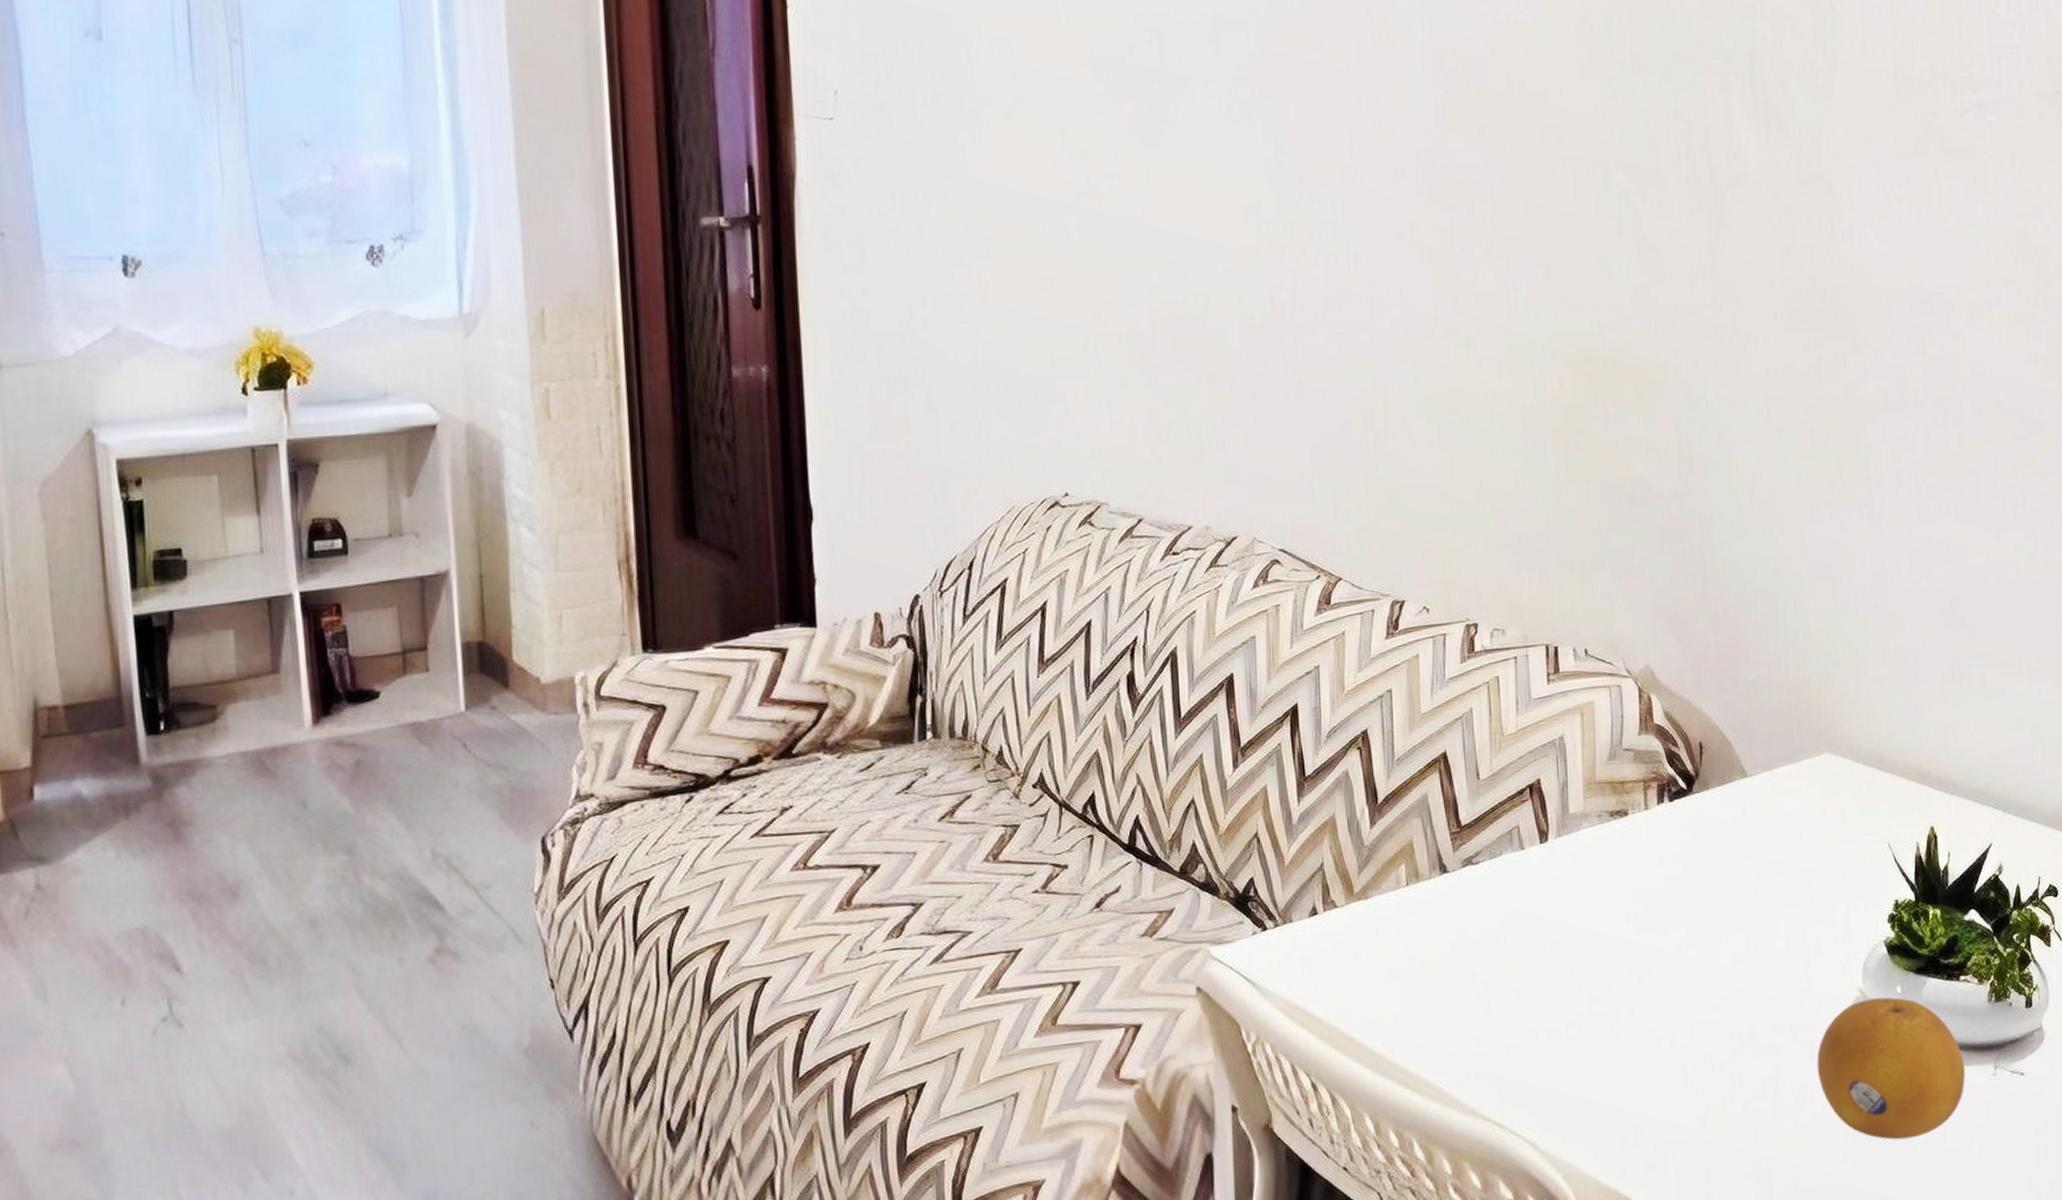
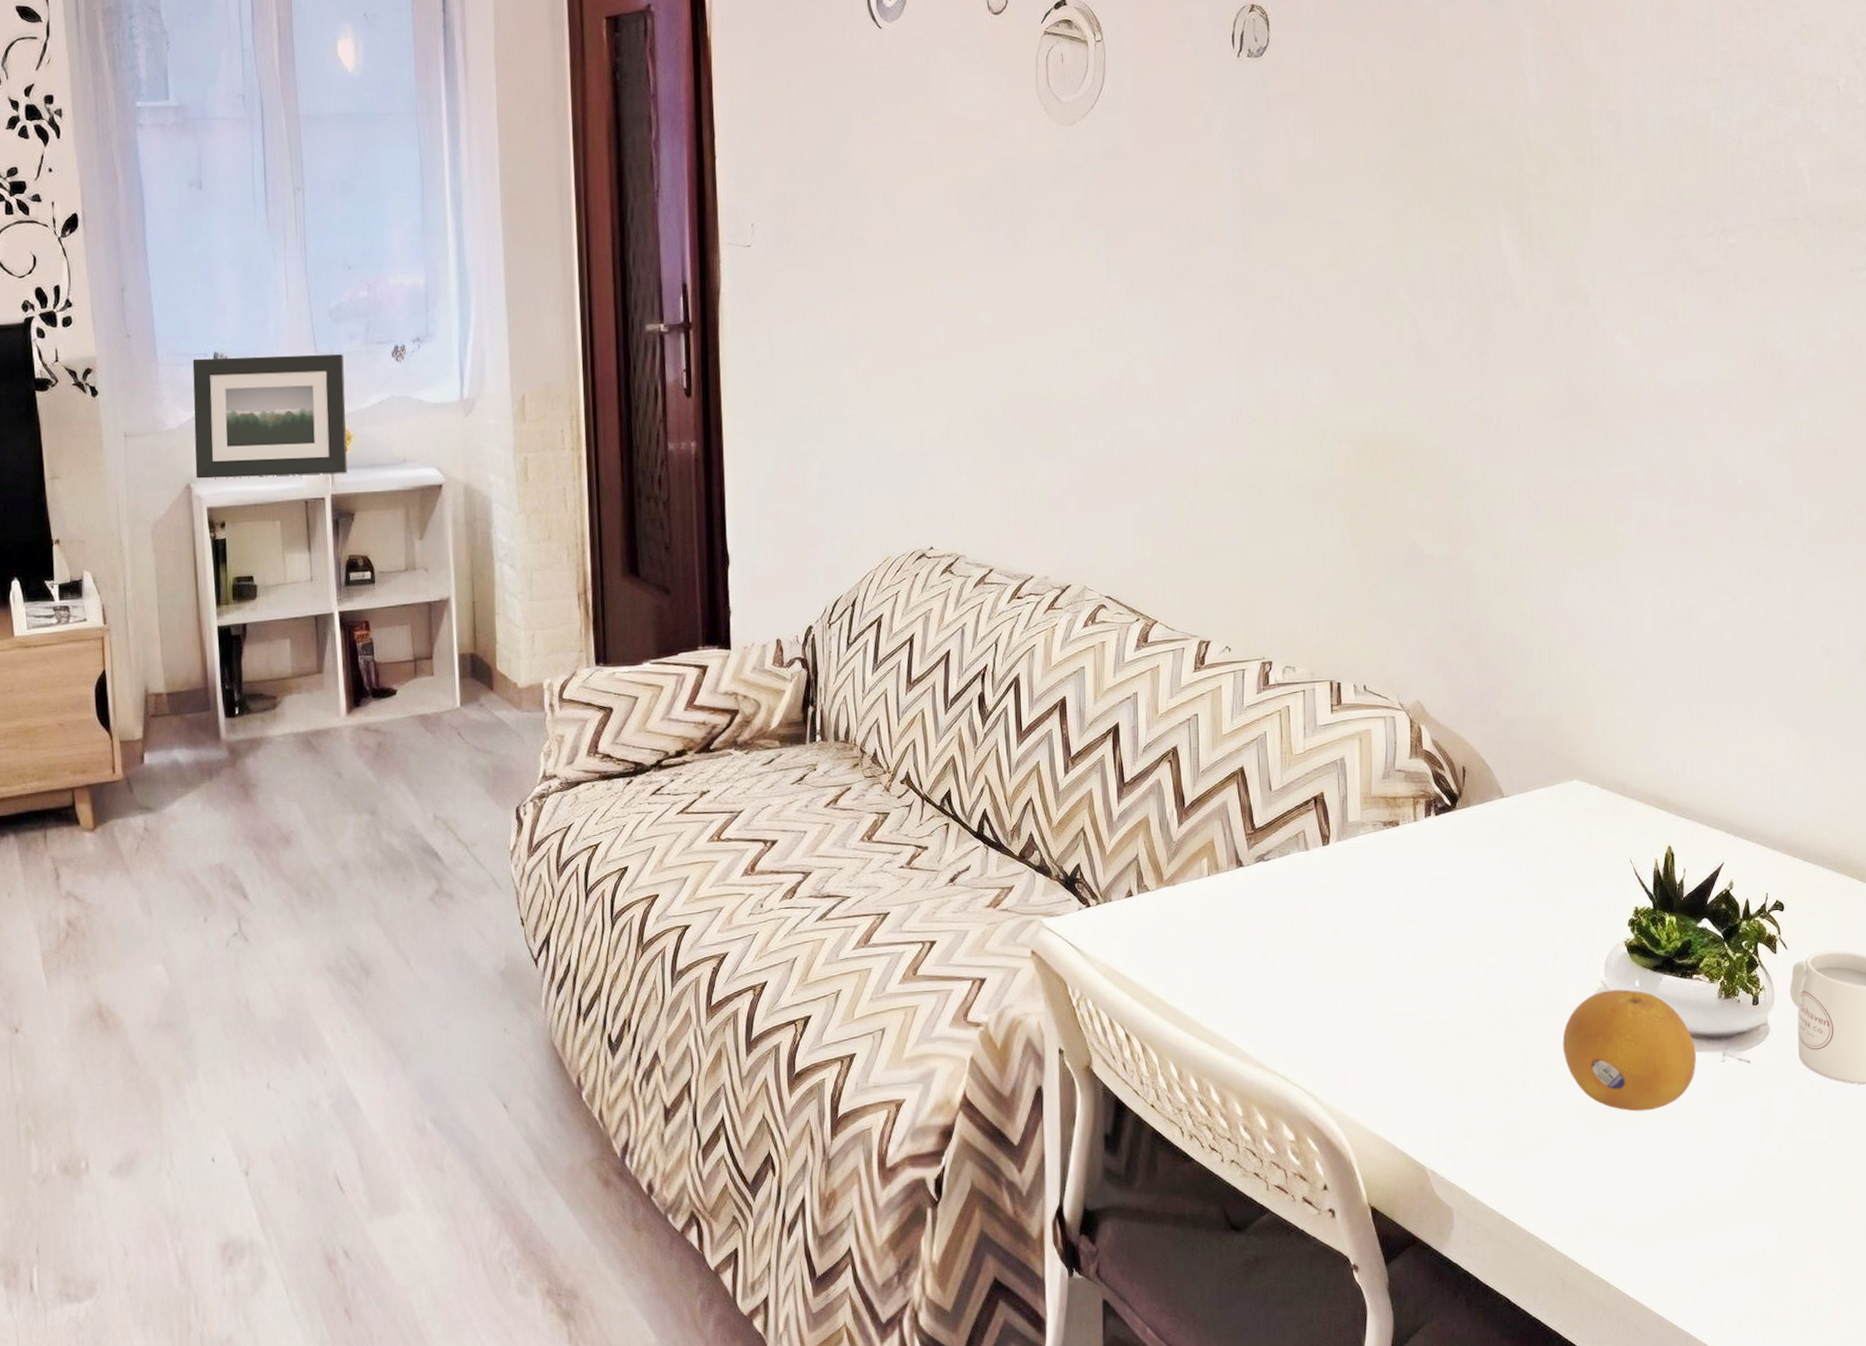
picture frame: none [92,257,309,422] -> present [192,354,347,479]

